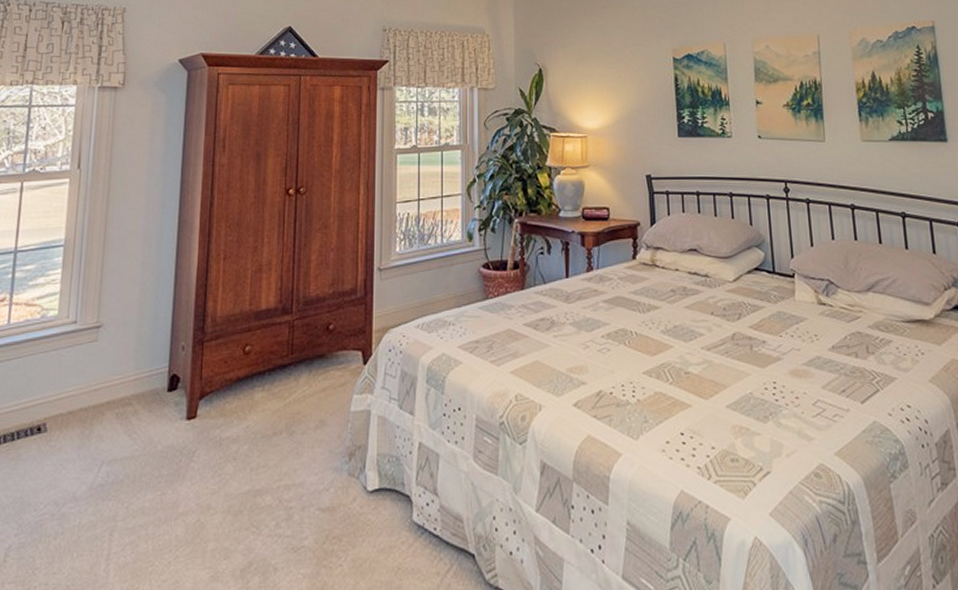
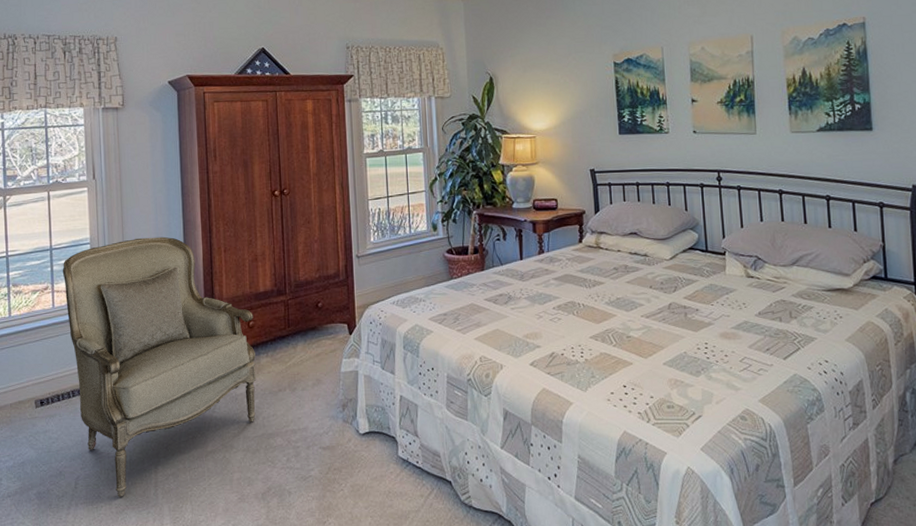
armchair: none [23,239,251,575] -> present [62,236,256,497]

